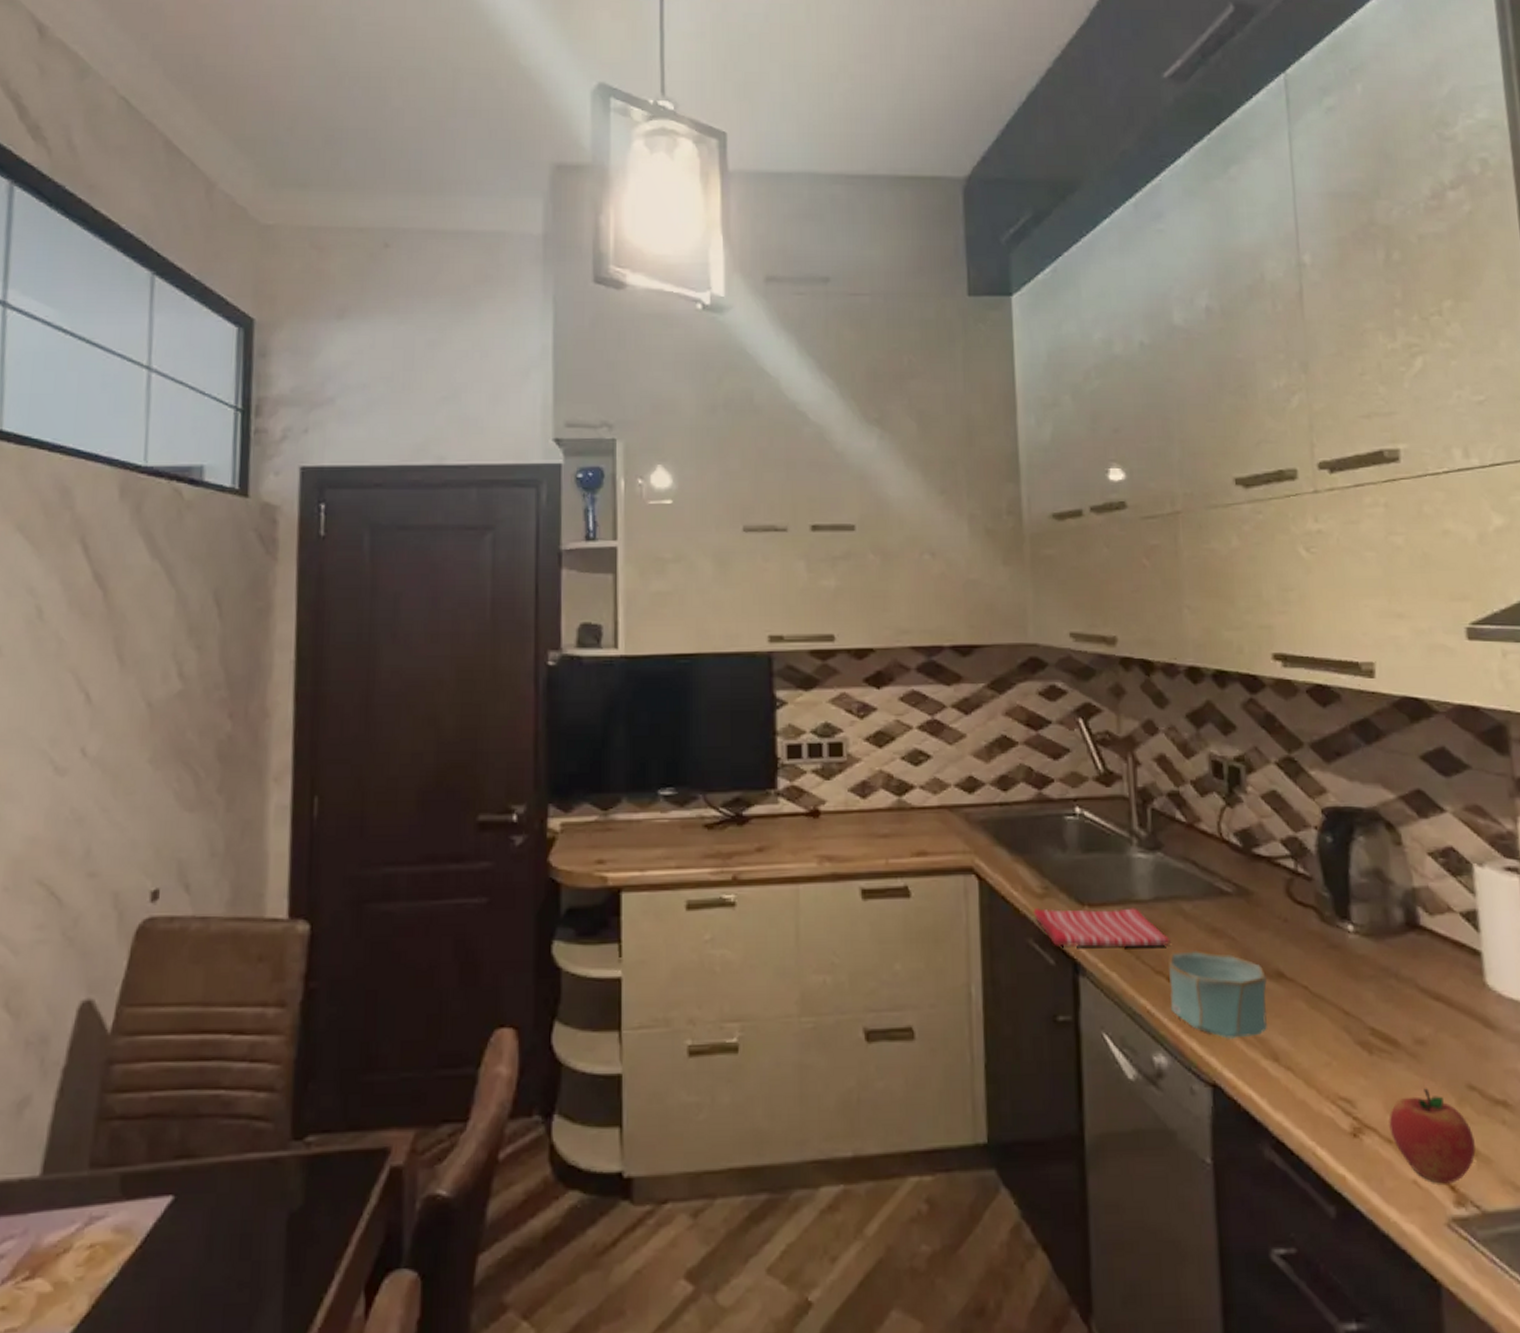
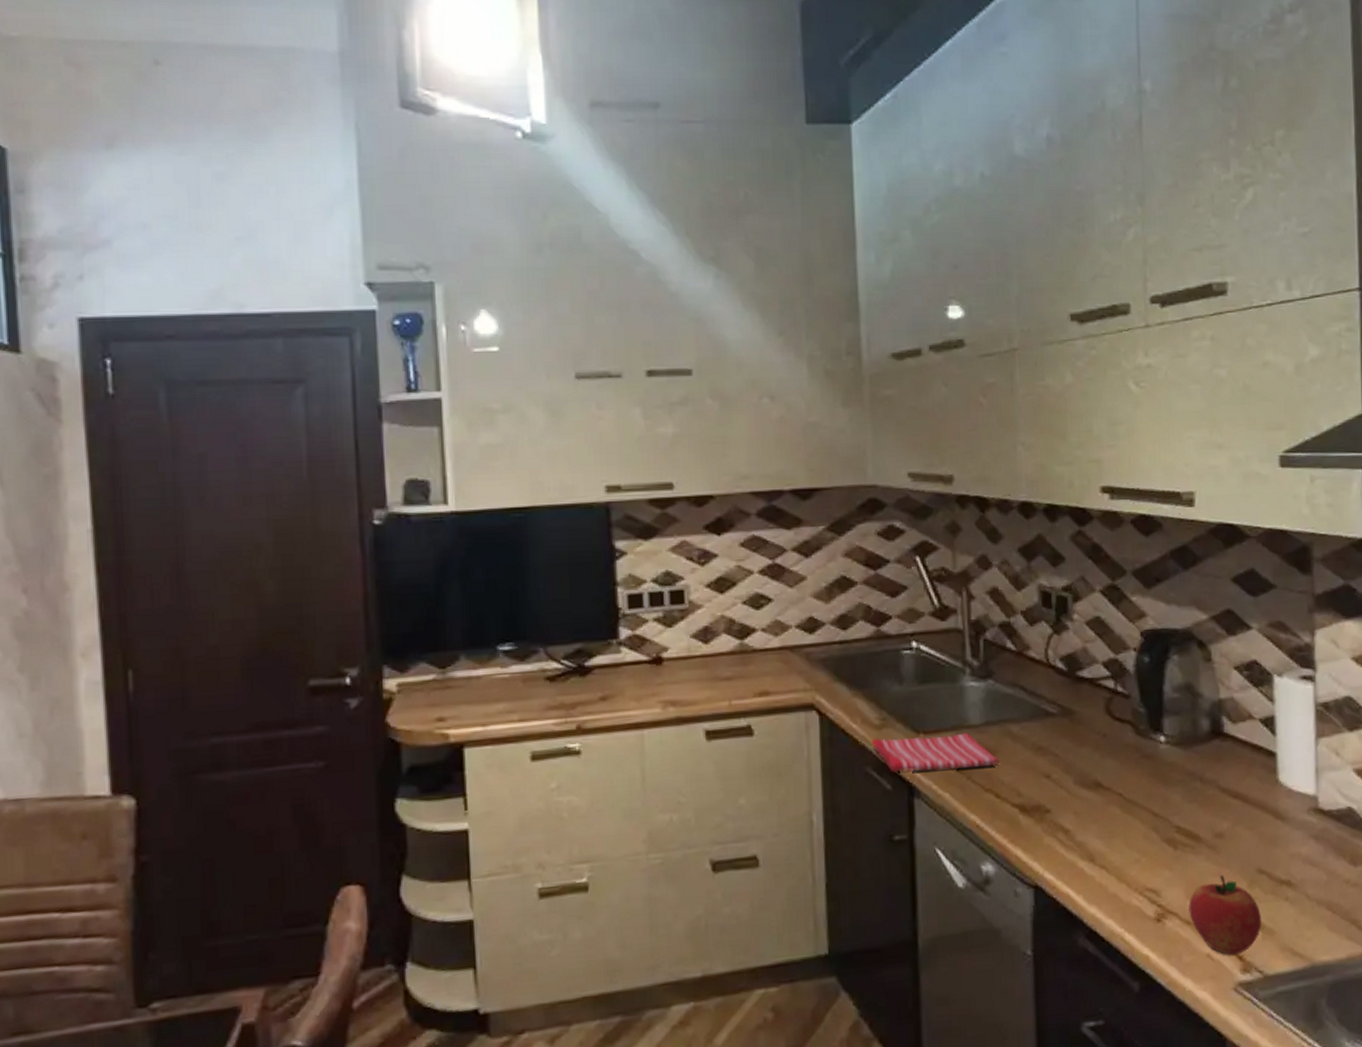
bowl: present [1169,951,1268,1039] -> none [997,768,1086,845]

